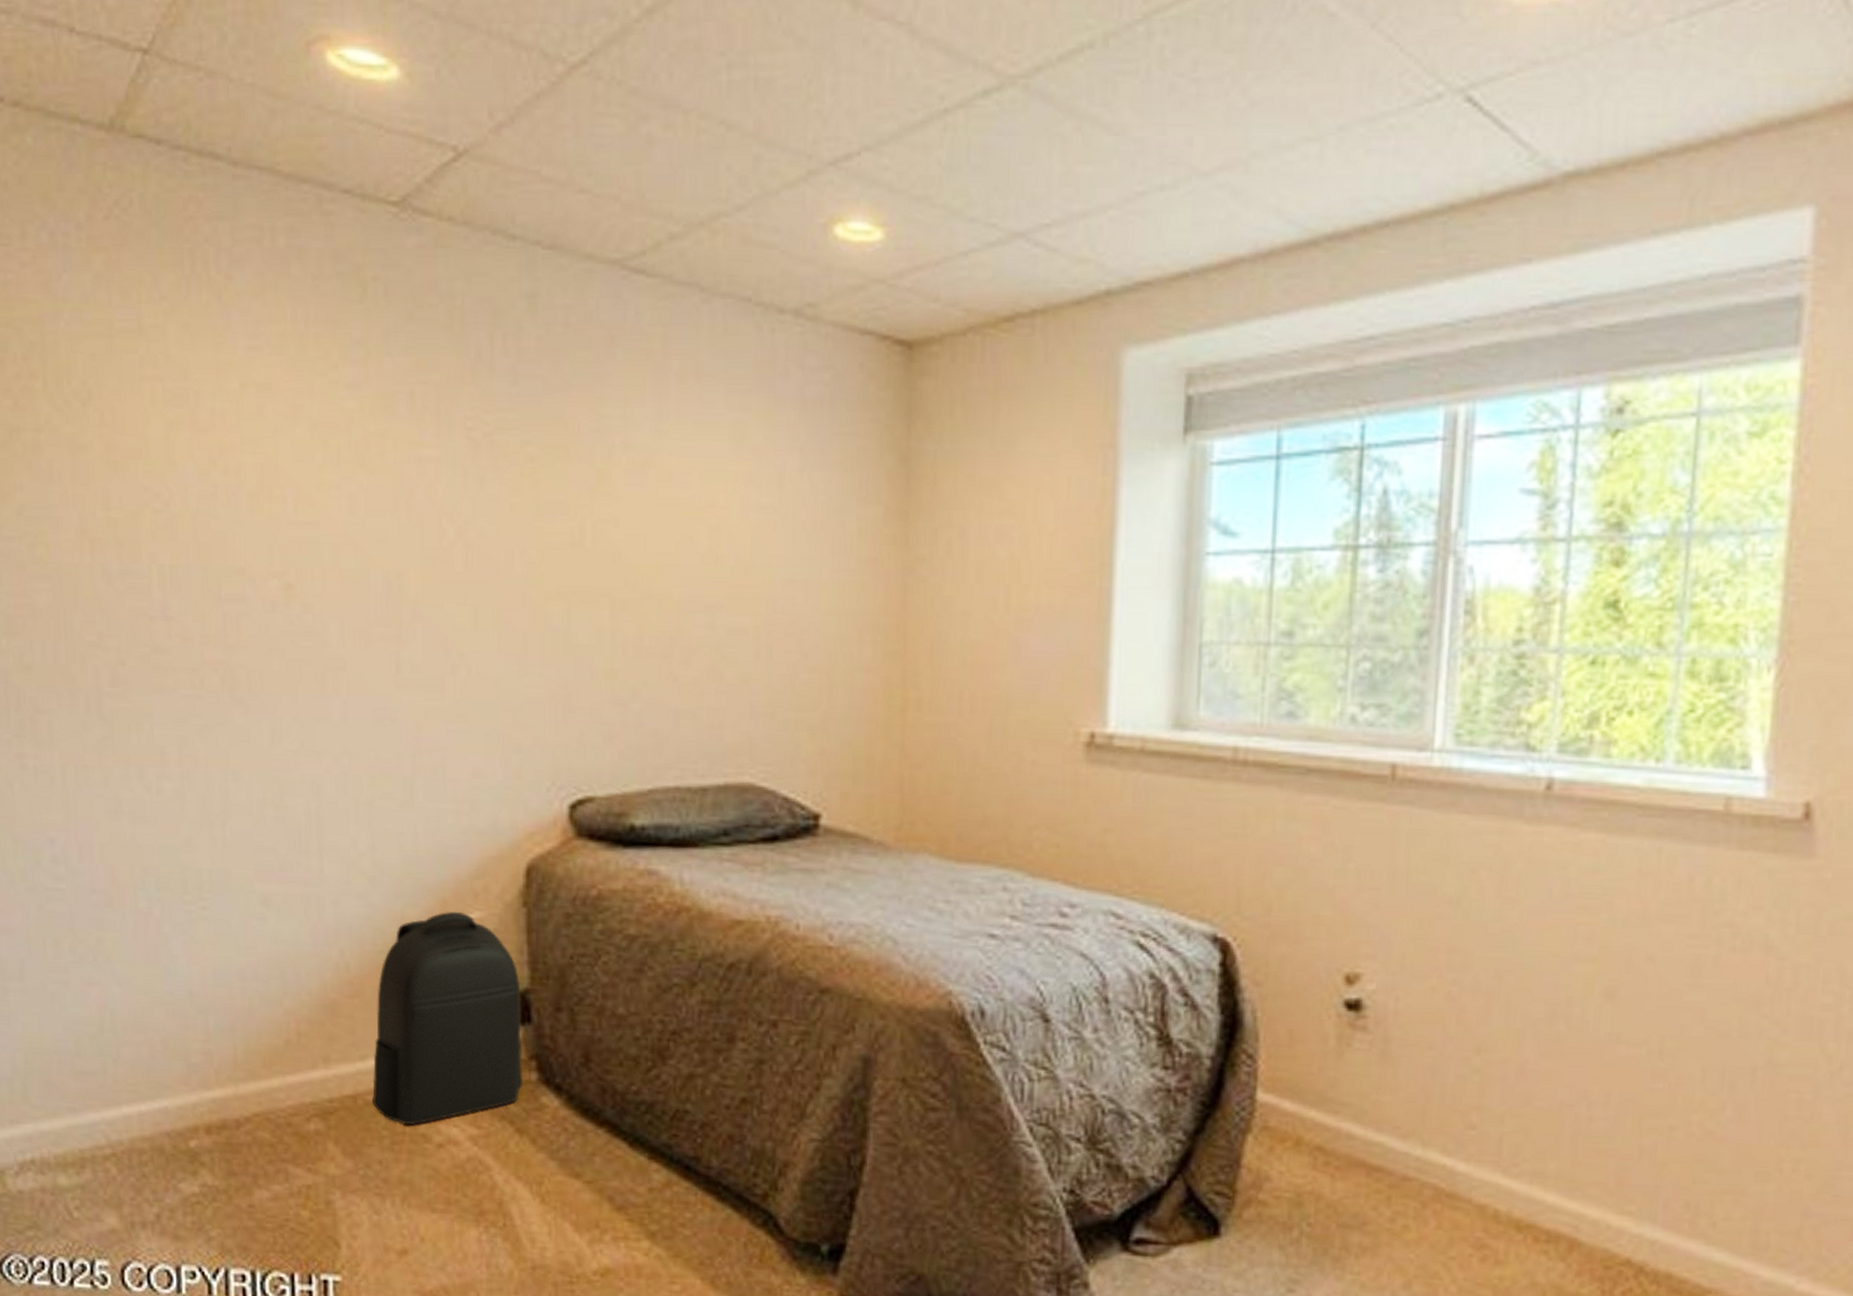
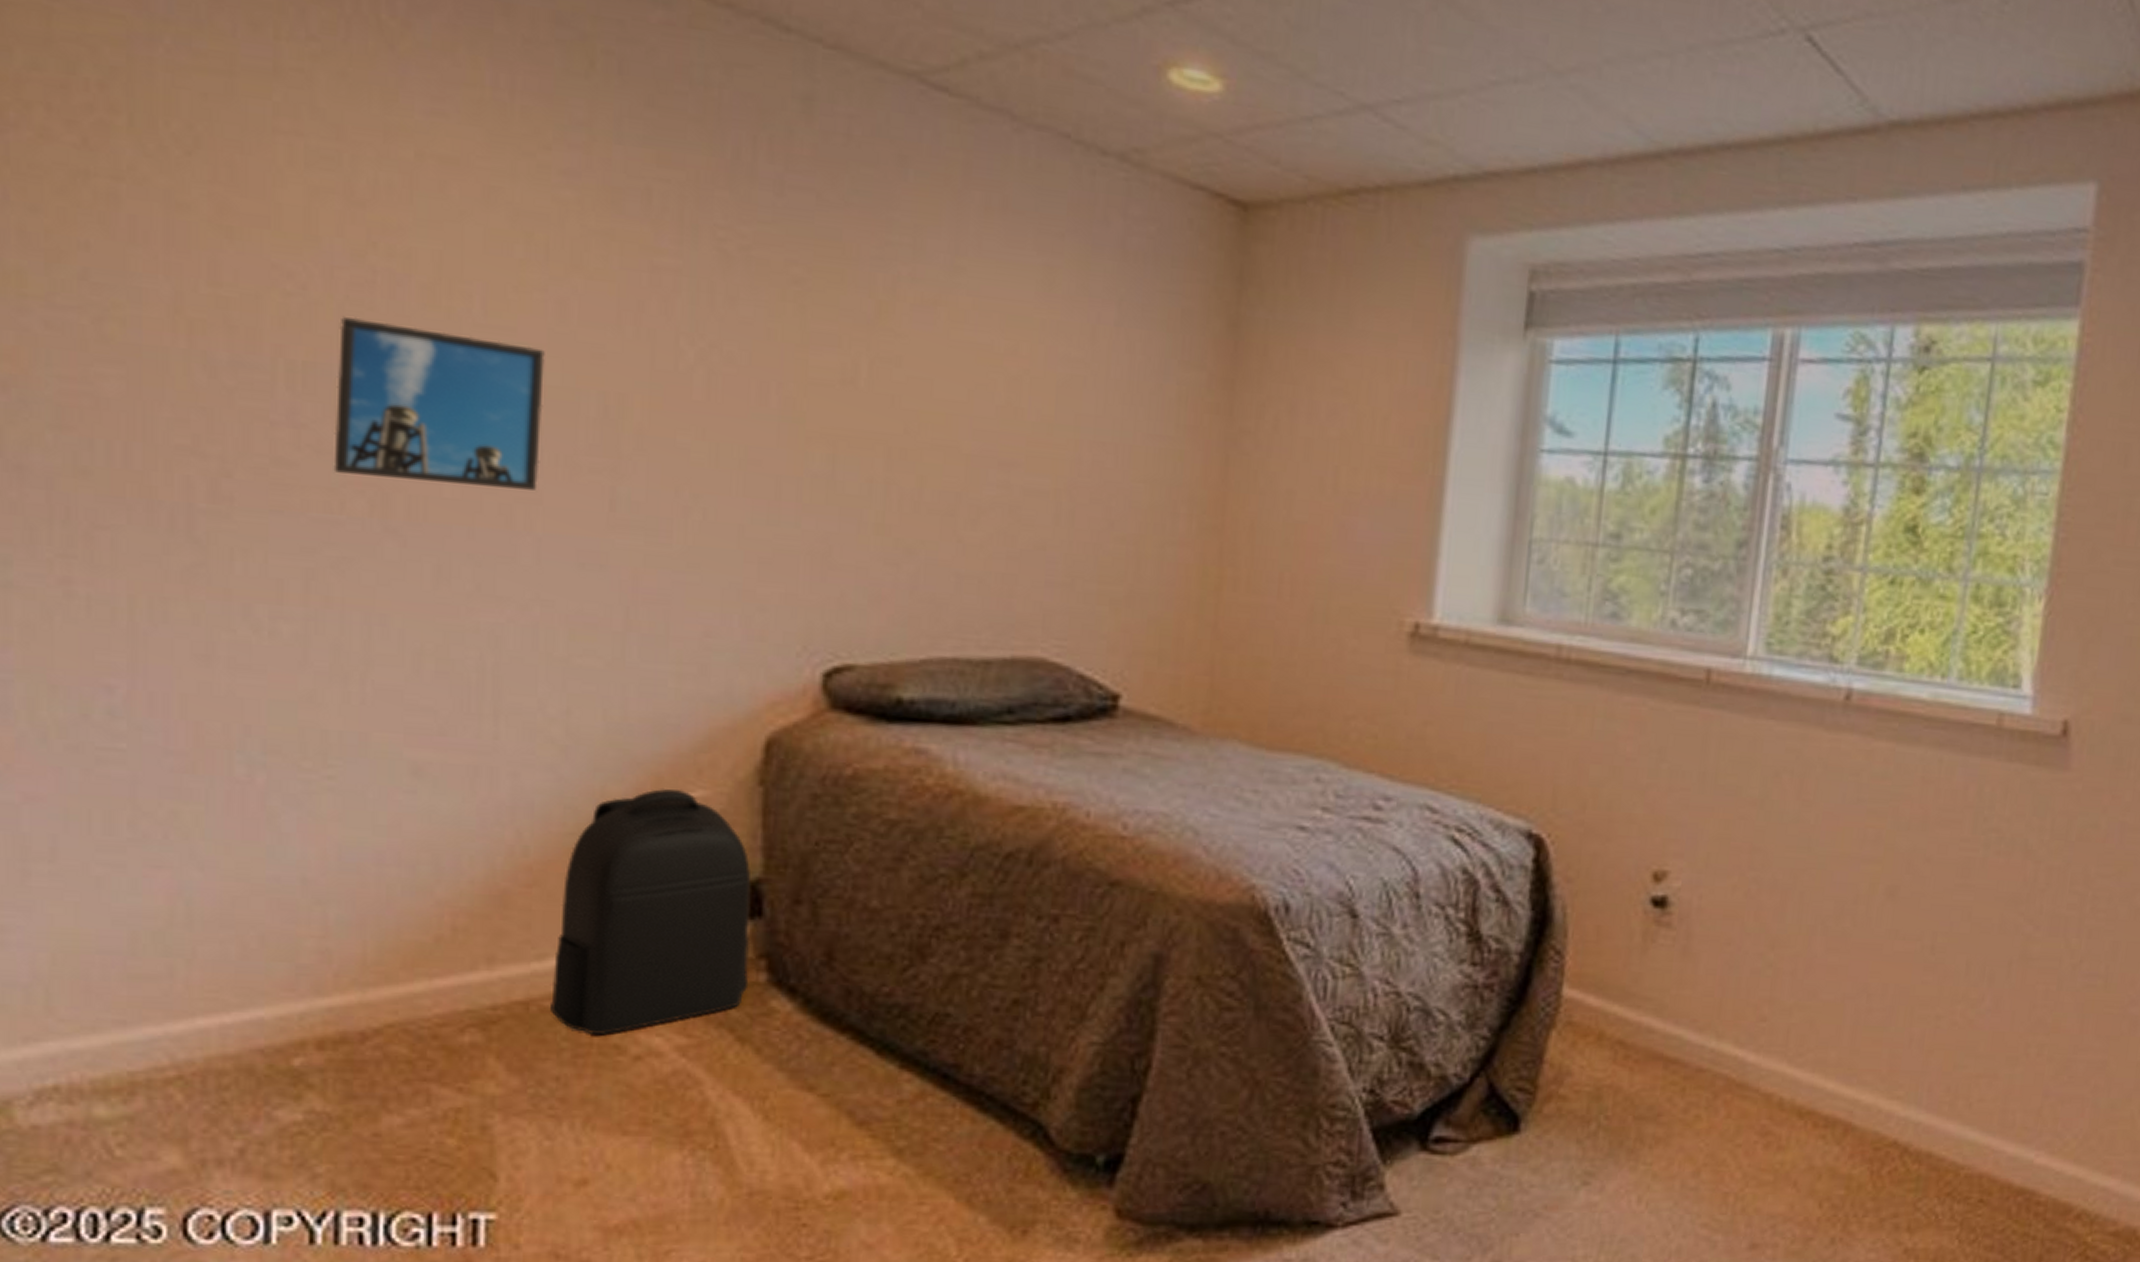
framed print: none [193,525,342,659] -> present [333,316,545,490]

